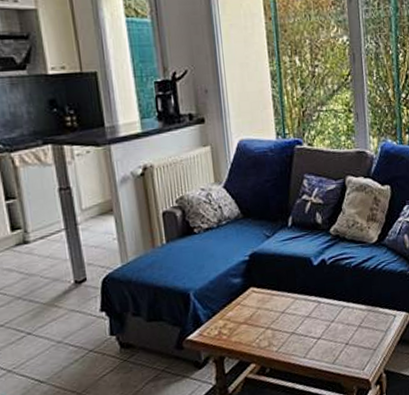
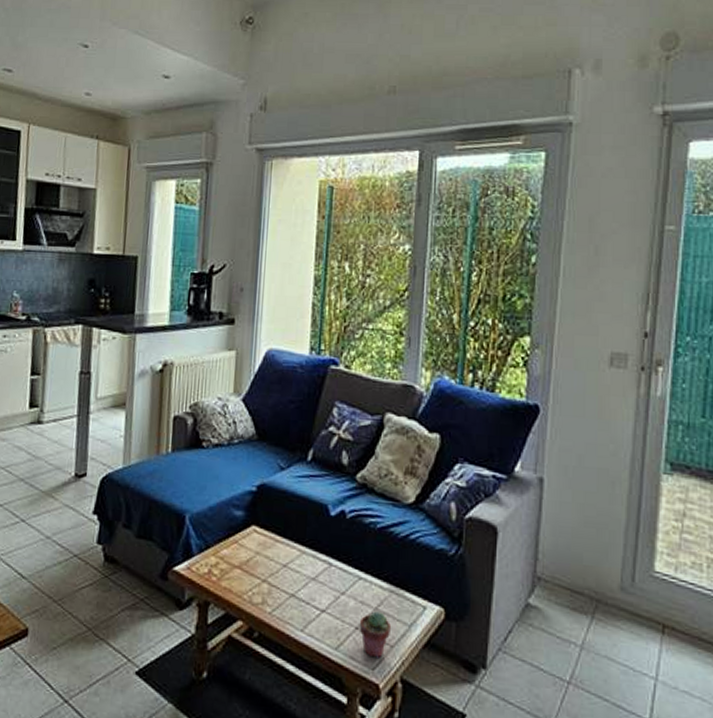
potted succulent: none [348,327,373,362] -> present [359,611,392,658]

